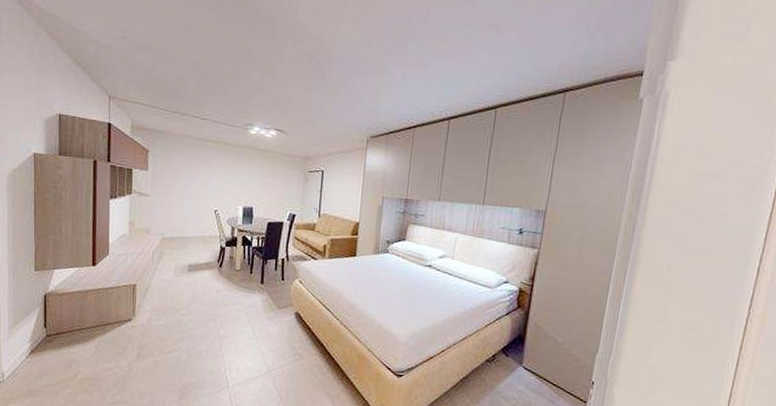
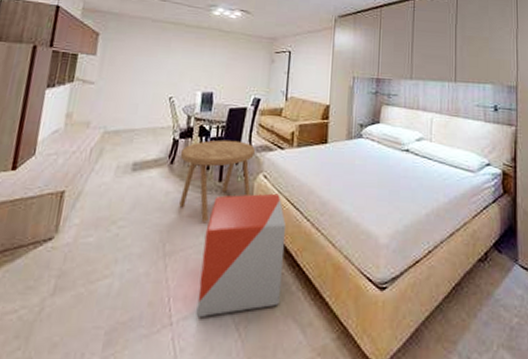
side table: none [228,249,291,315] -> present [179,139,255,222]
stool: none [247,295,319,385] -> present [196,193,287,317]

